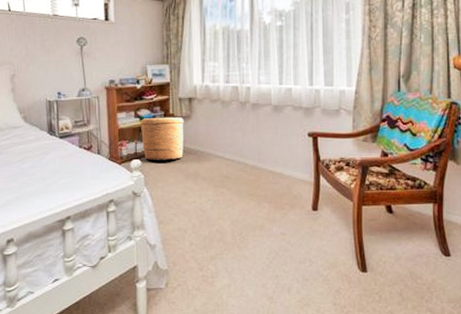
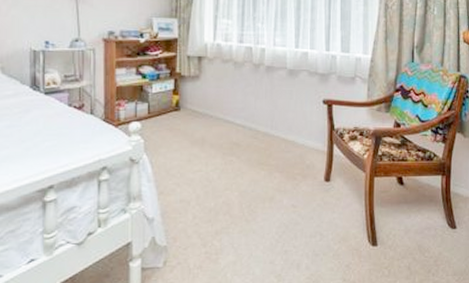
basket: present [141,116,184,160] -> none [143,75,192,123]

